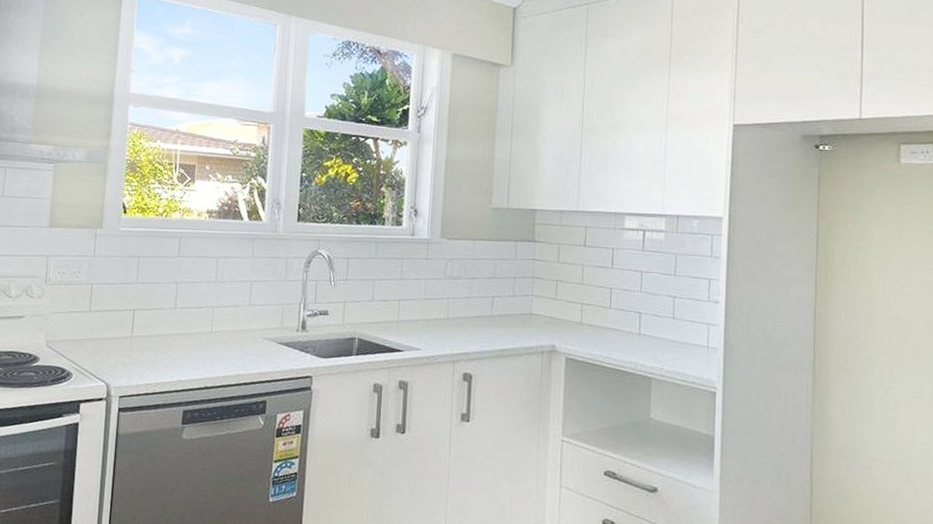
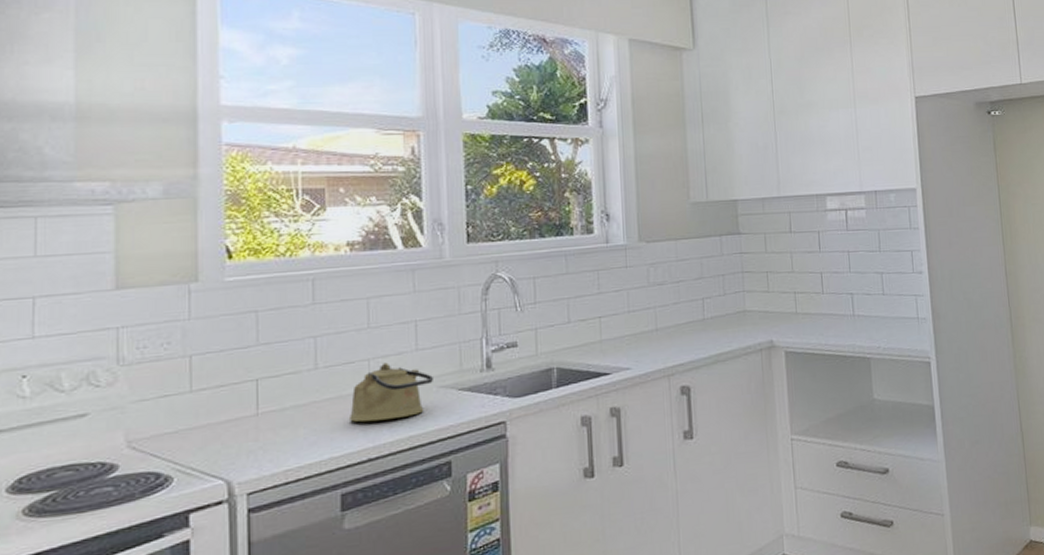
kettle: none [195,311,261,359] -> present [350,362,435,422]

